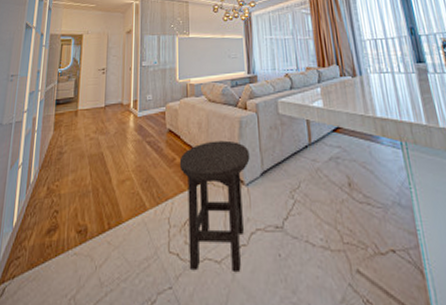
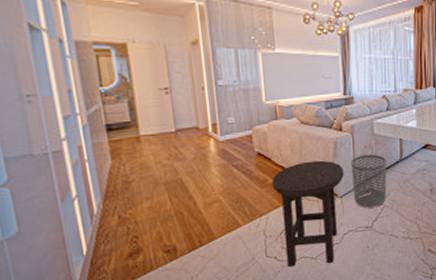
waste bin: none [256,136,298,201] -> present [350,154,387,208]

